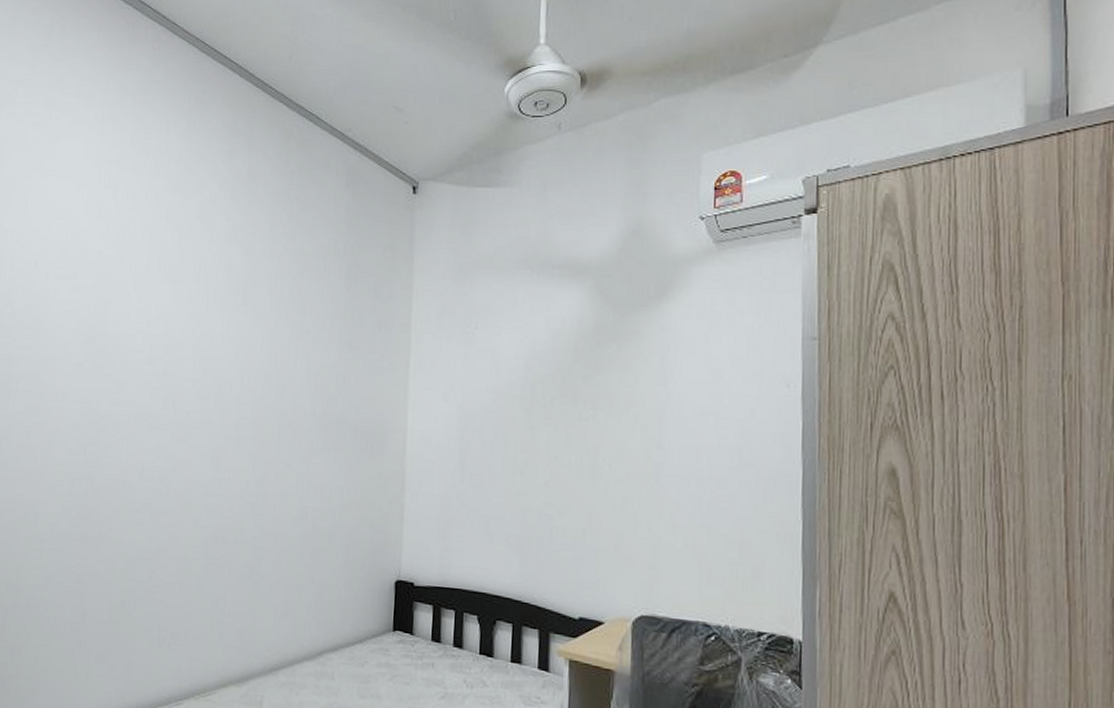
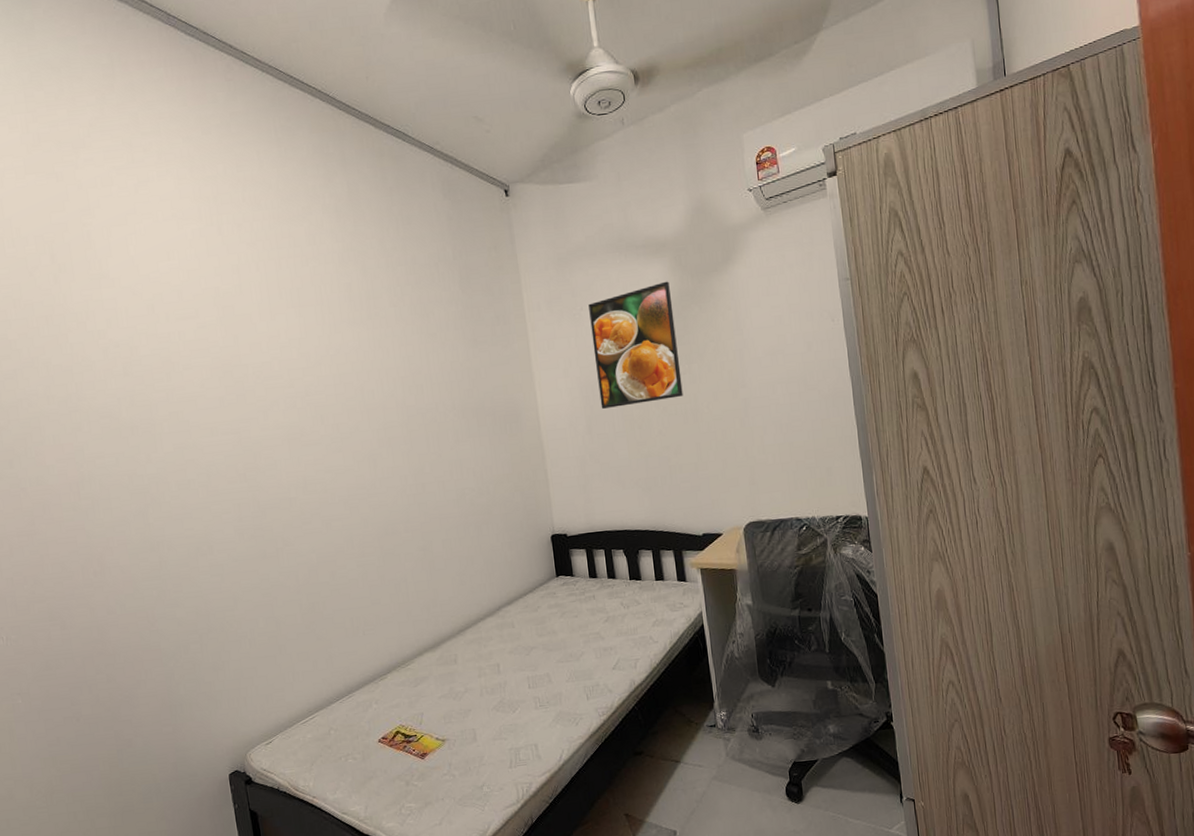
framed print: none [480,310,586,447] -> present [588,281,683,409]

